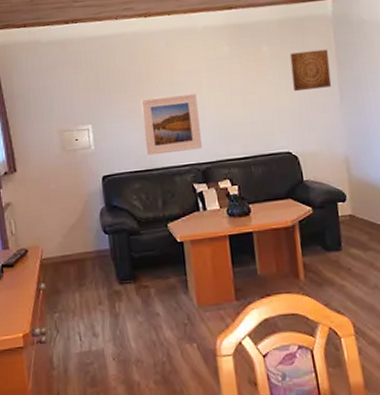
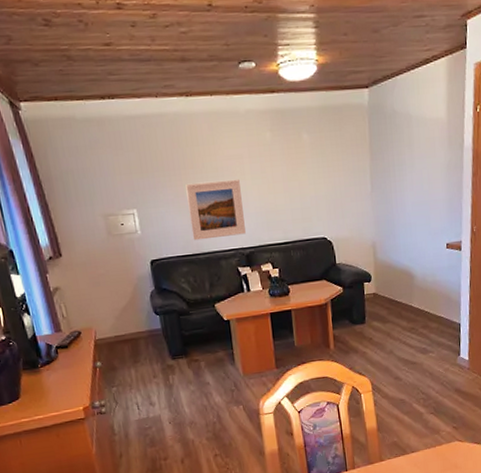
wall art: present [289,49,332,92] -> none [327,139,365,181]

